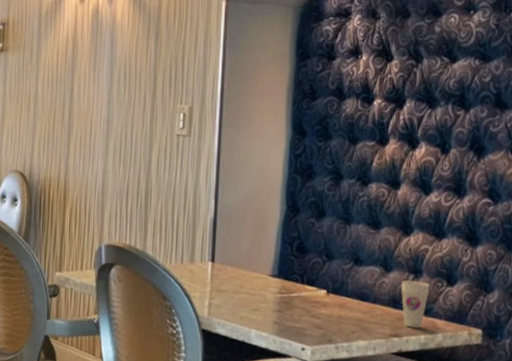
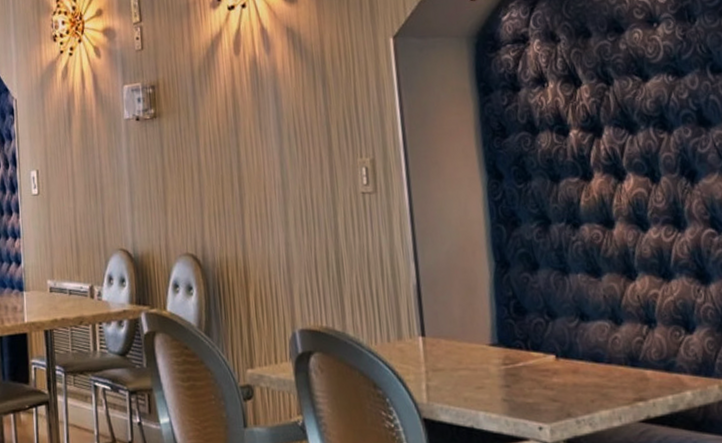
cup: present [400,280,431,328] -> none [635,332,668,388]

